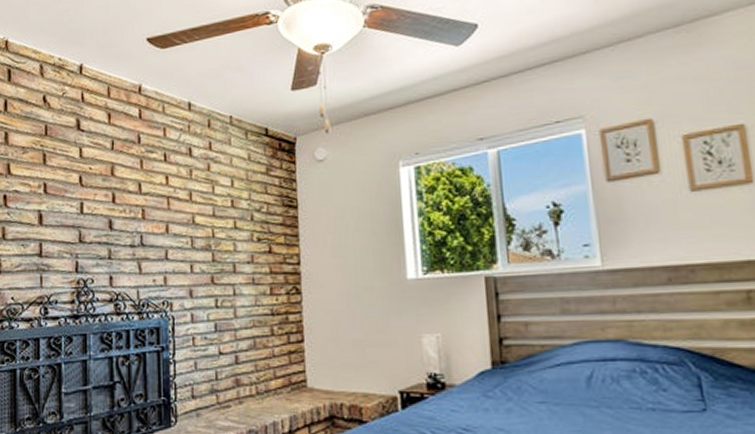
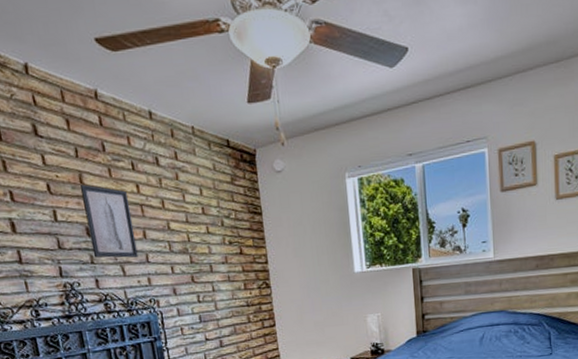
wall art: none [110,176,158,255] -> present [79,184,138,258]

